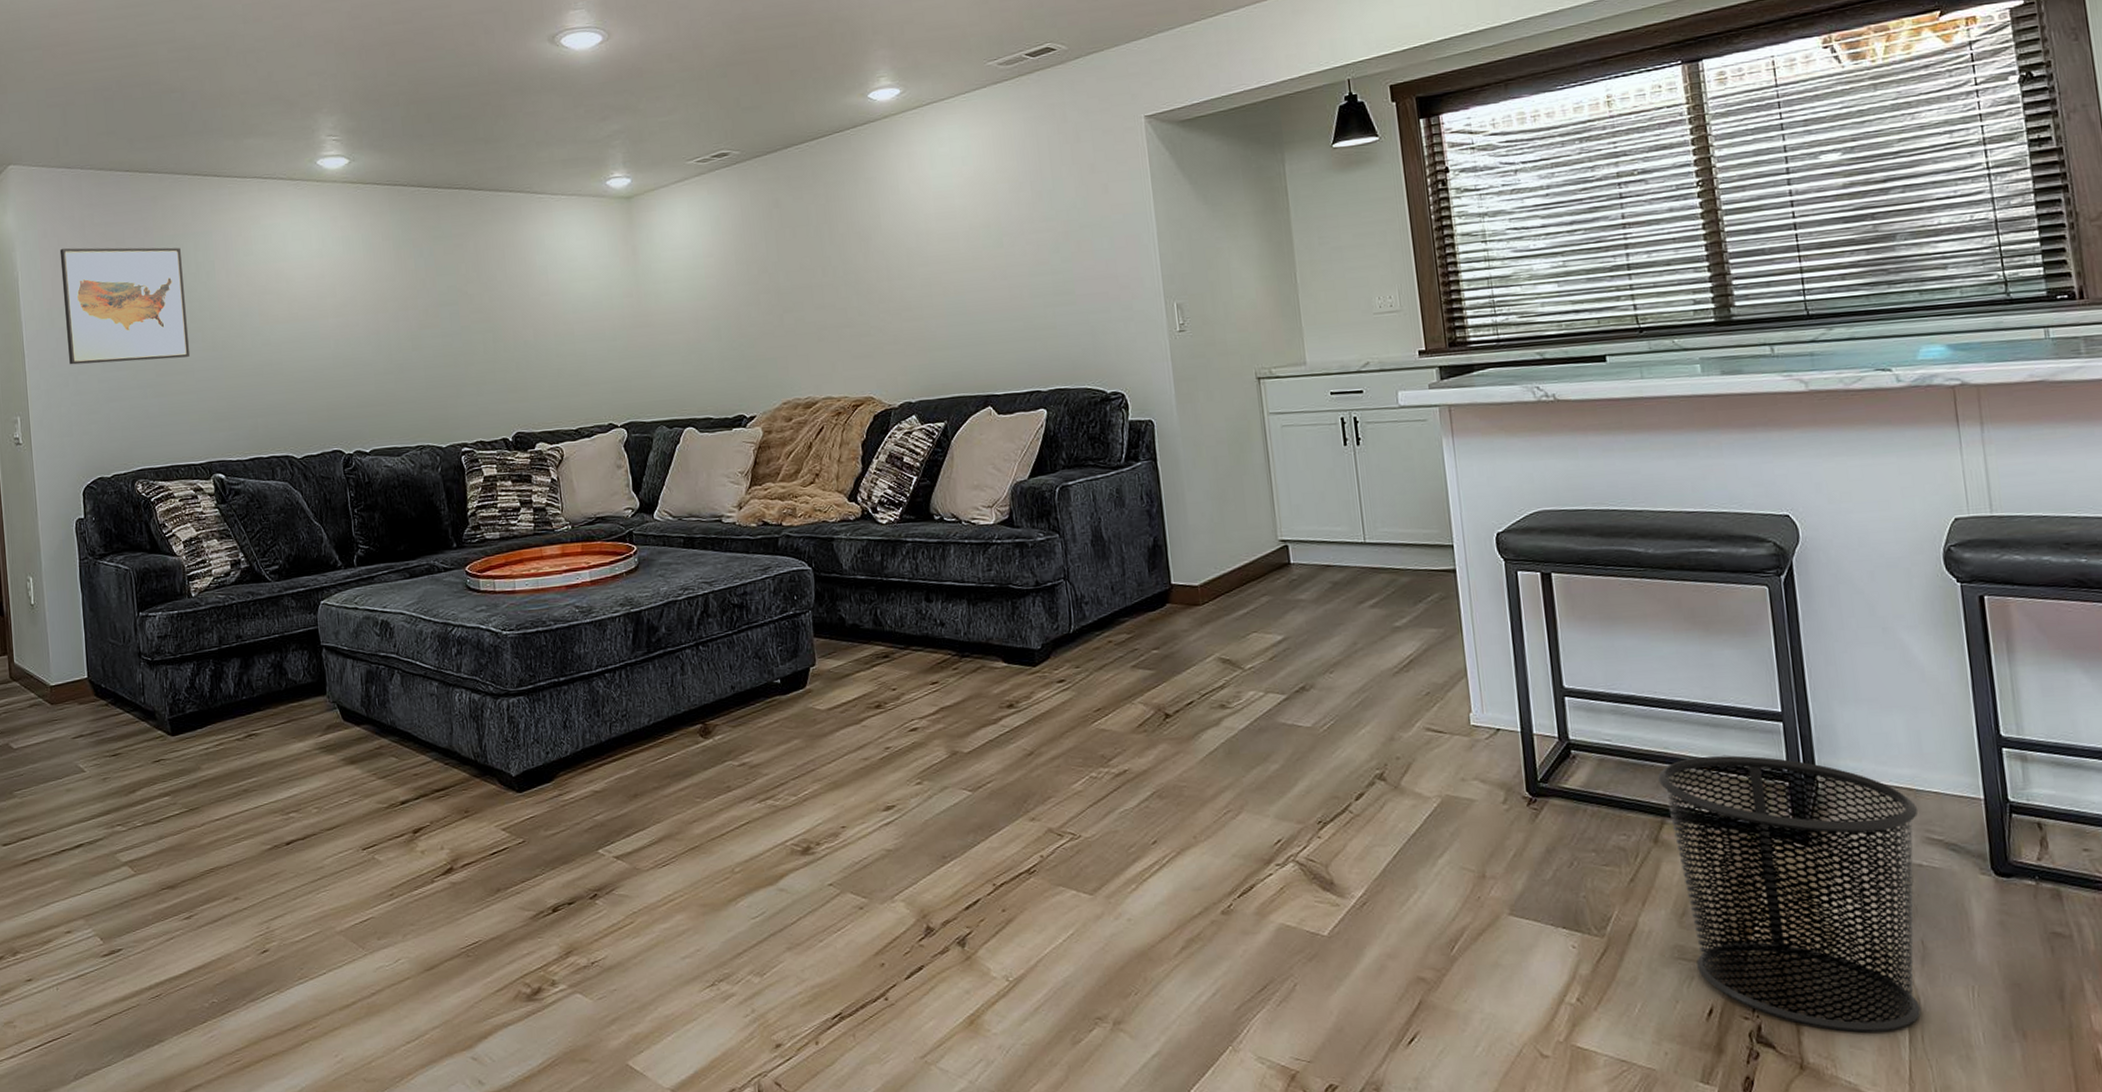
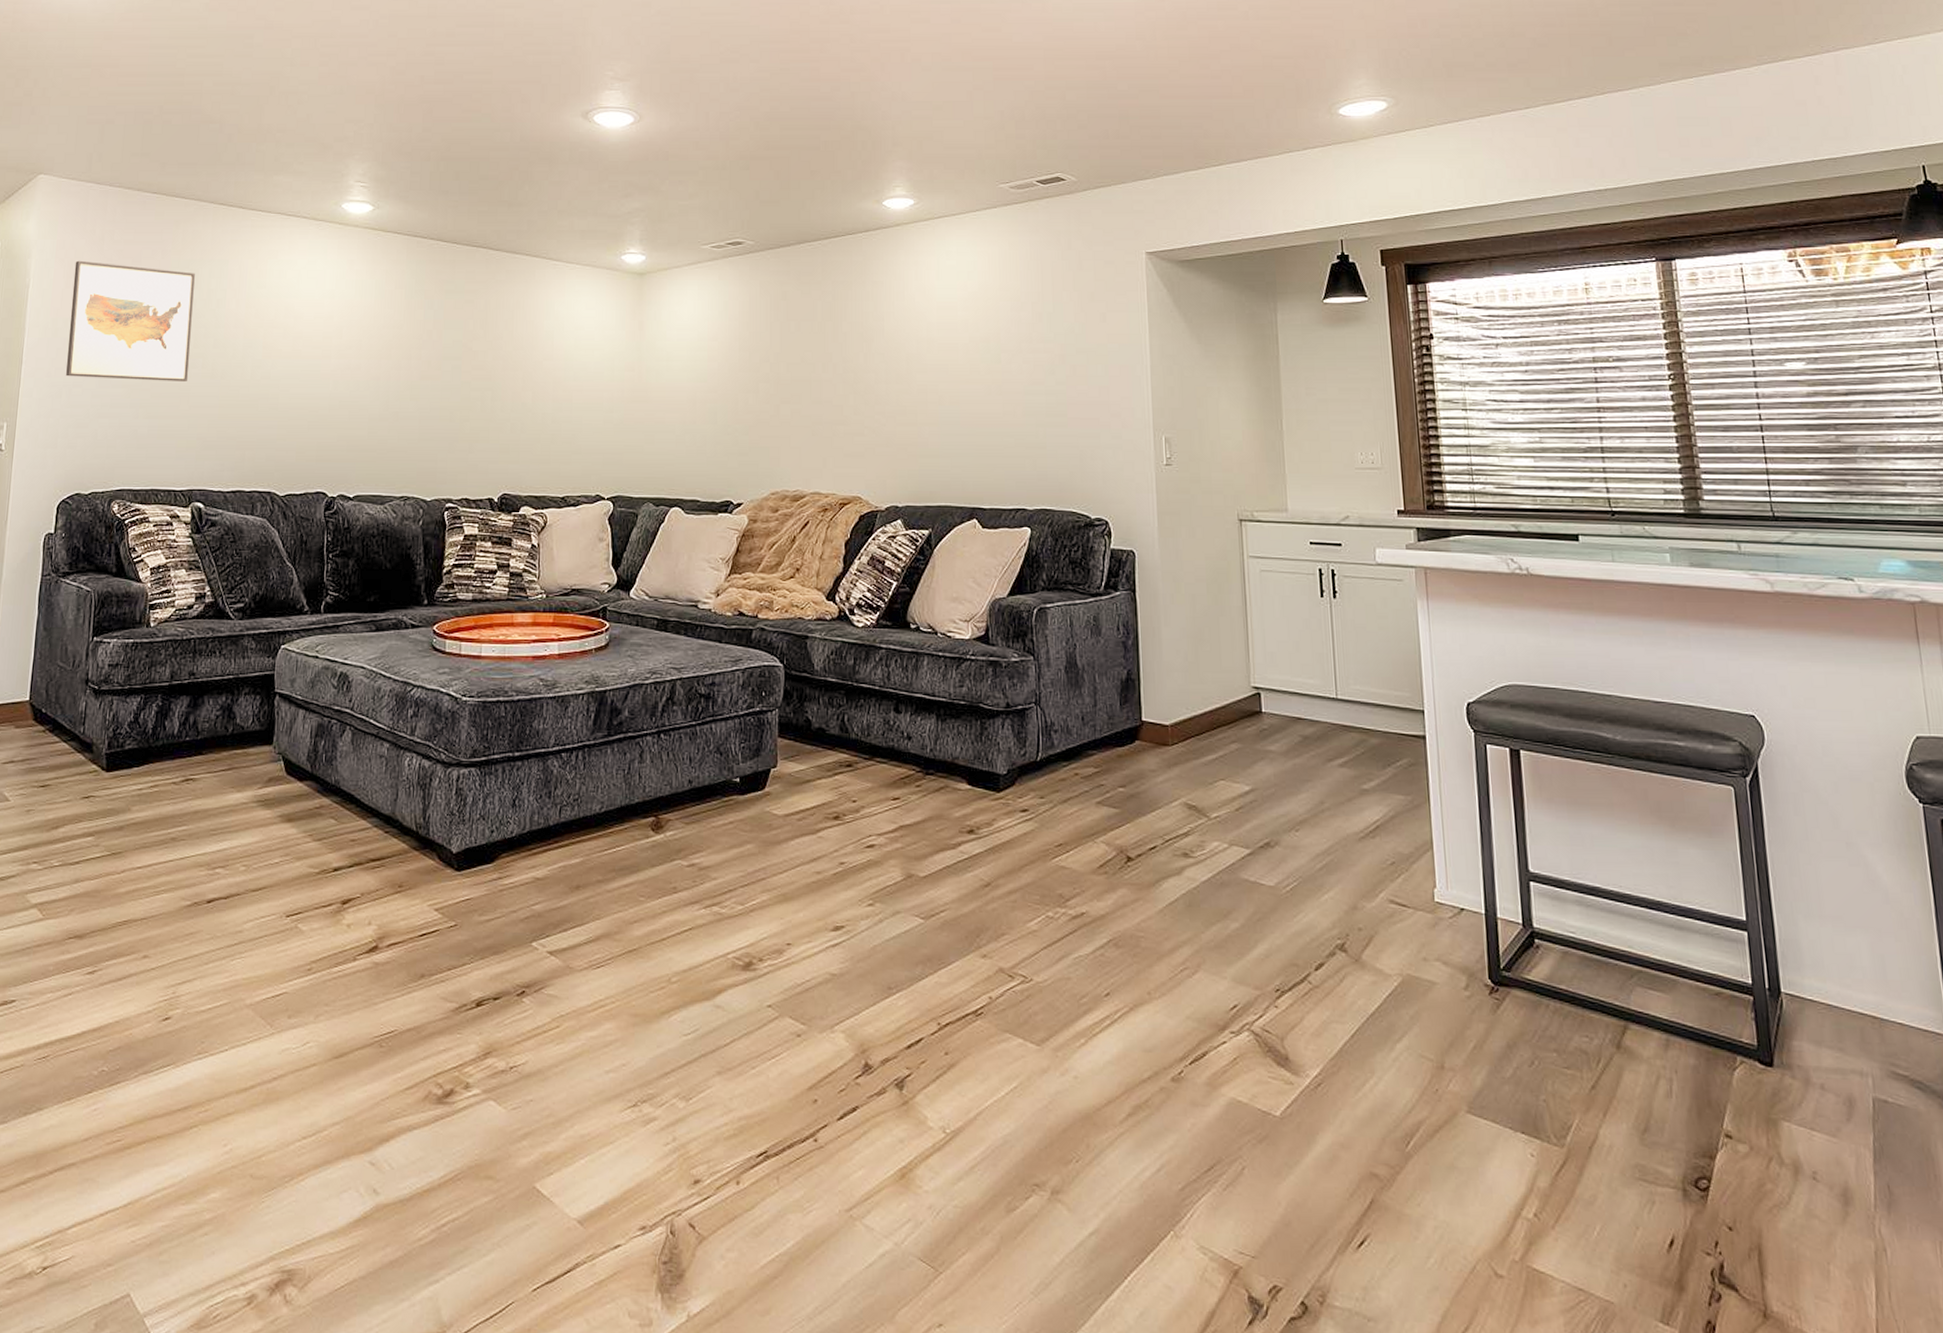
waste bin: present [1658,755,1921,1033] -> none [1622,960,1888,1284]

